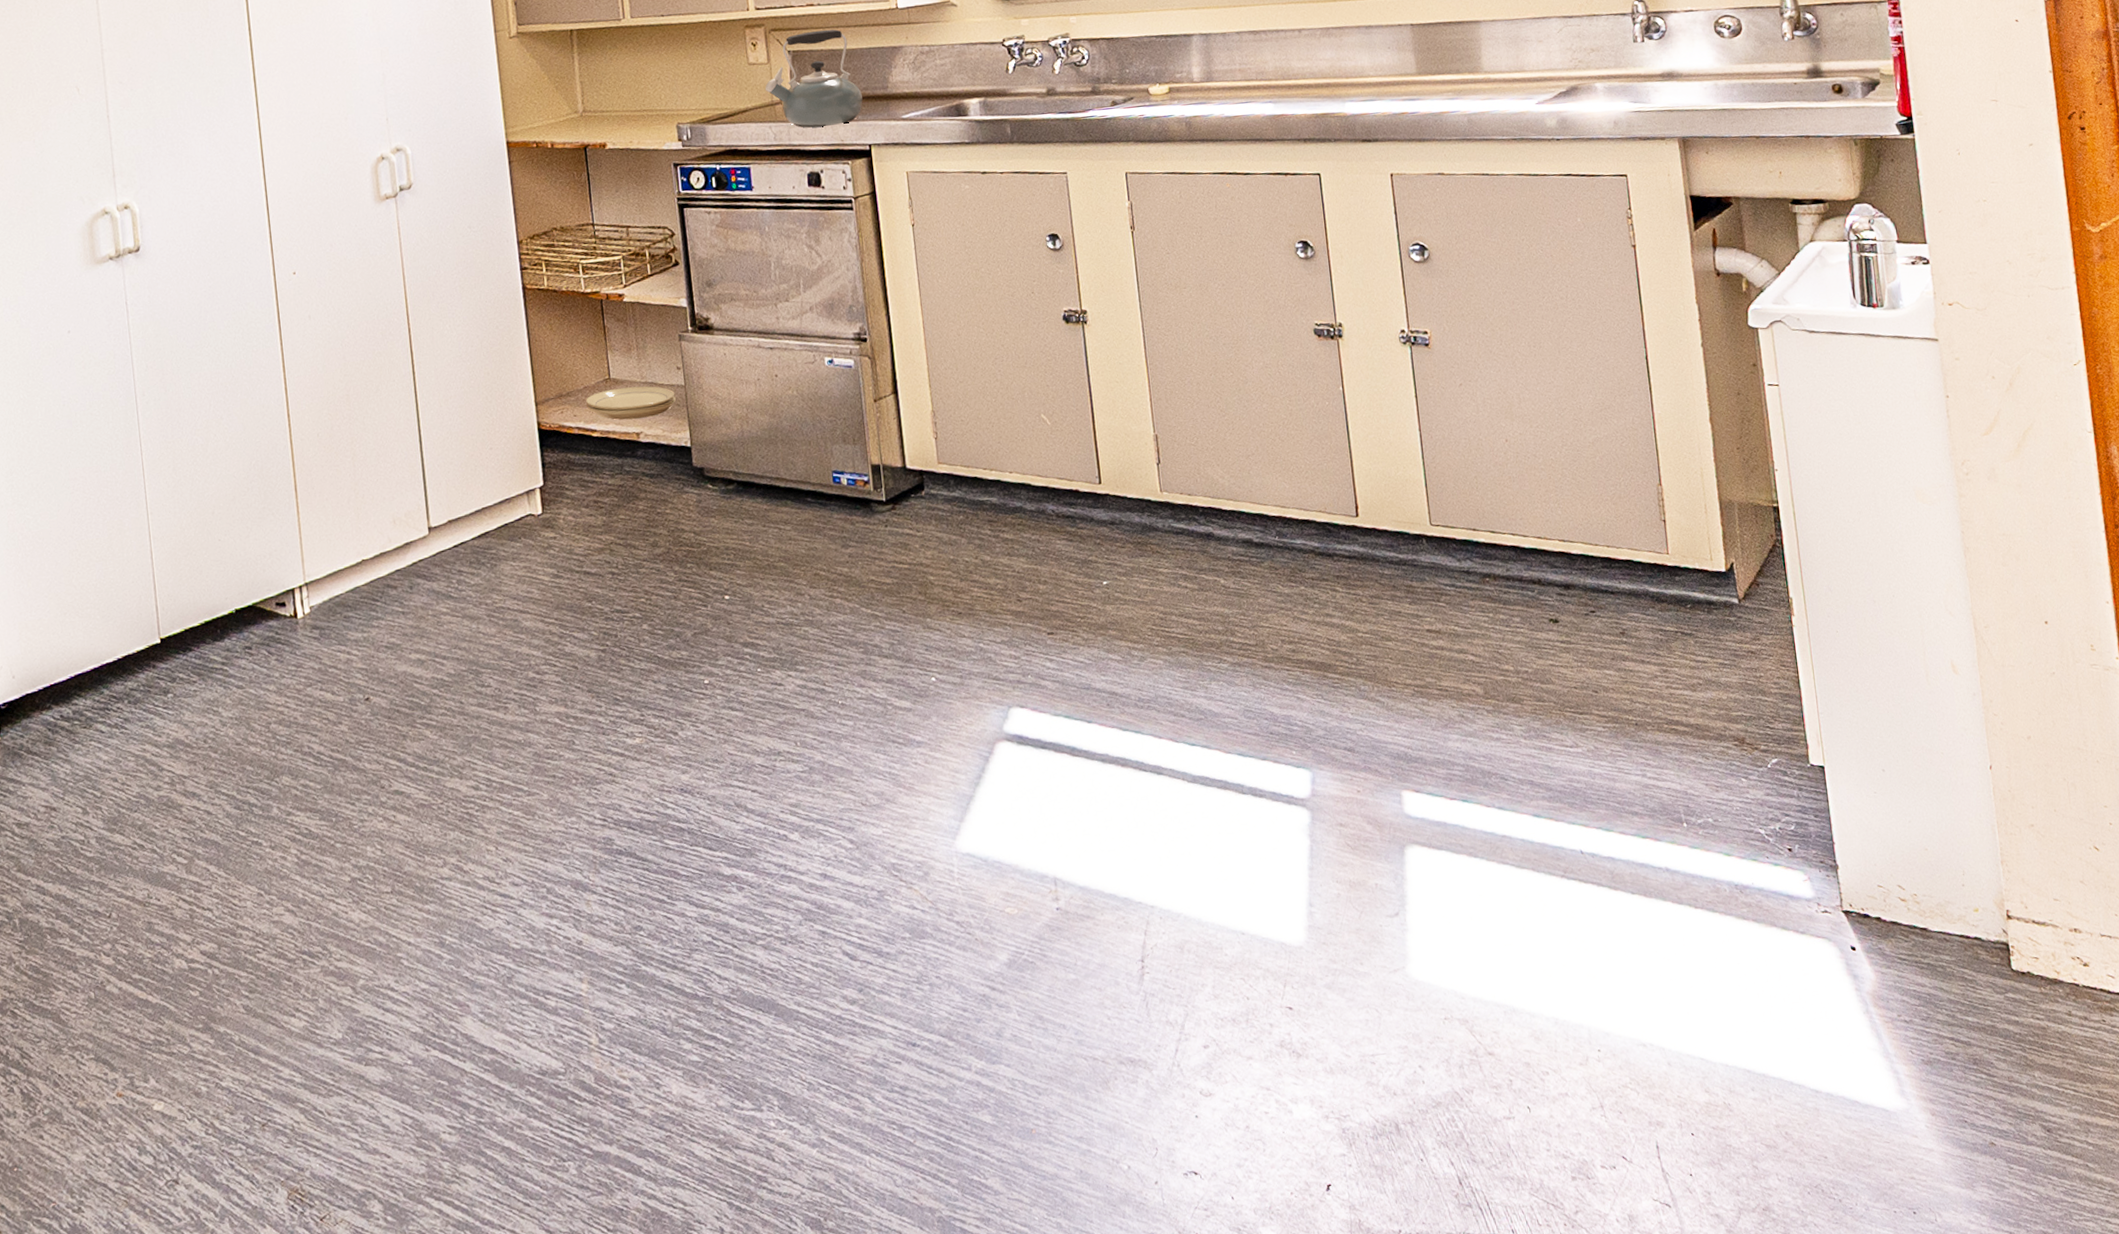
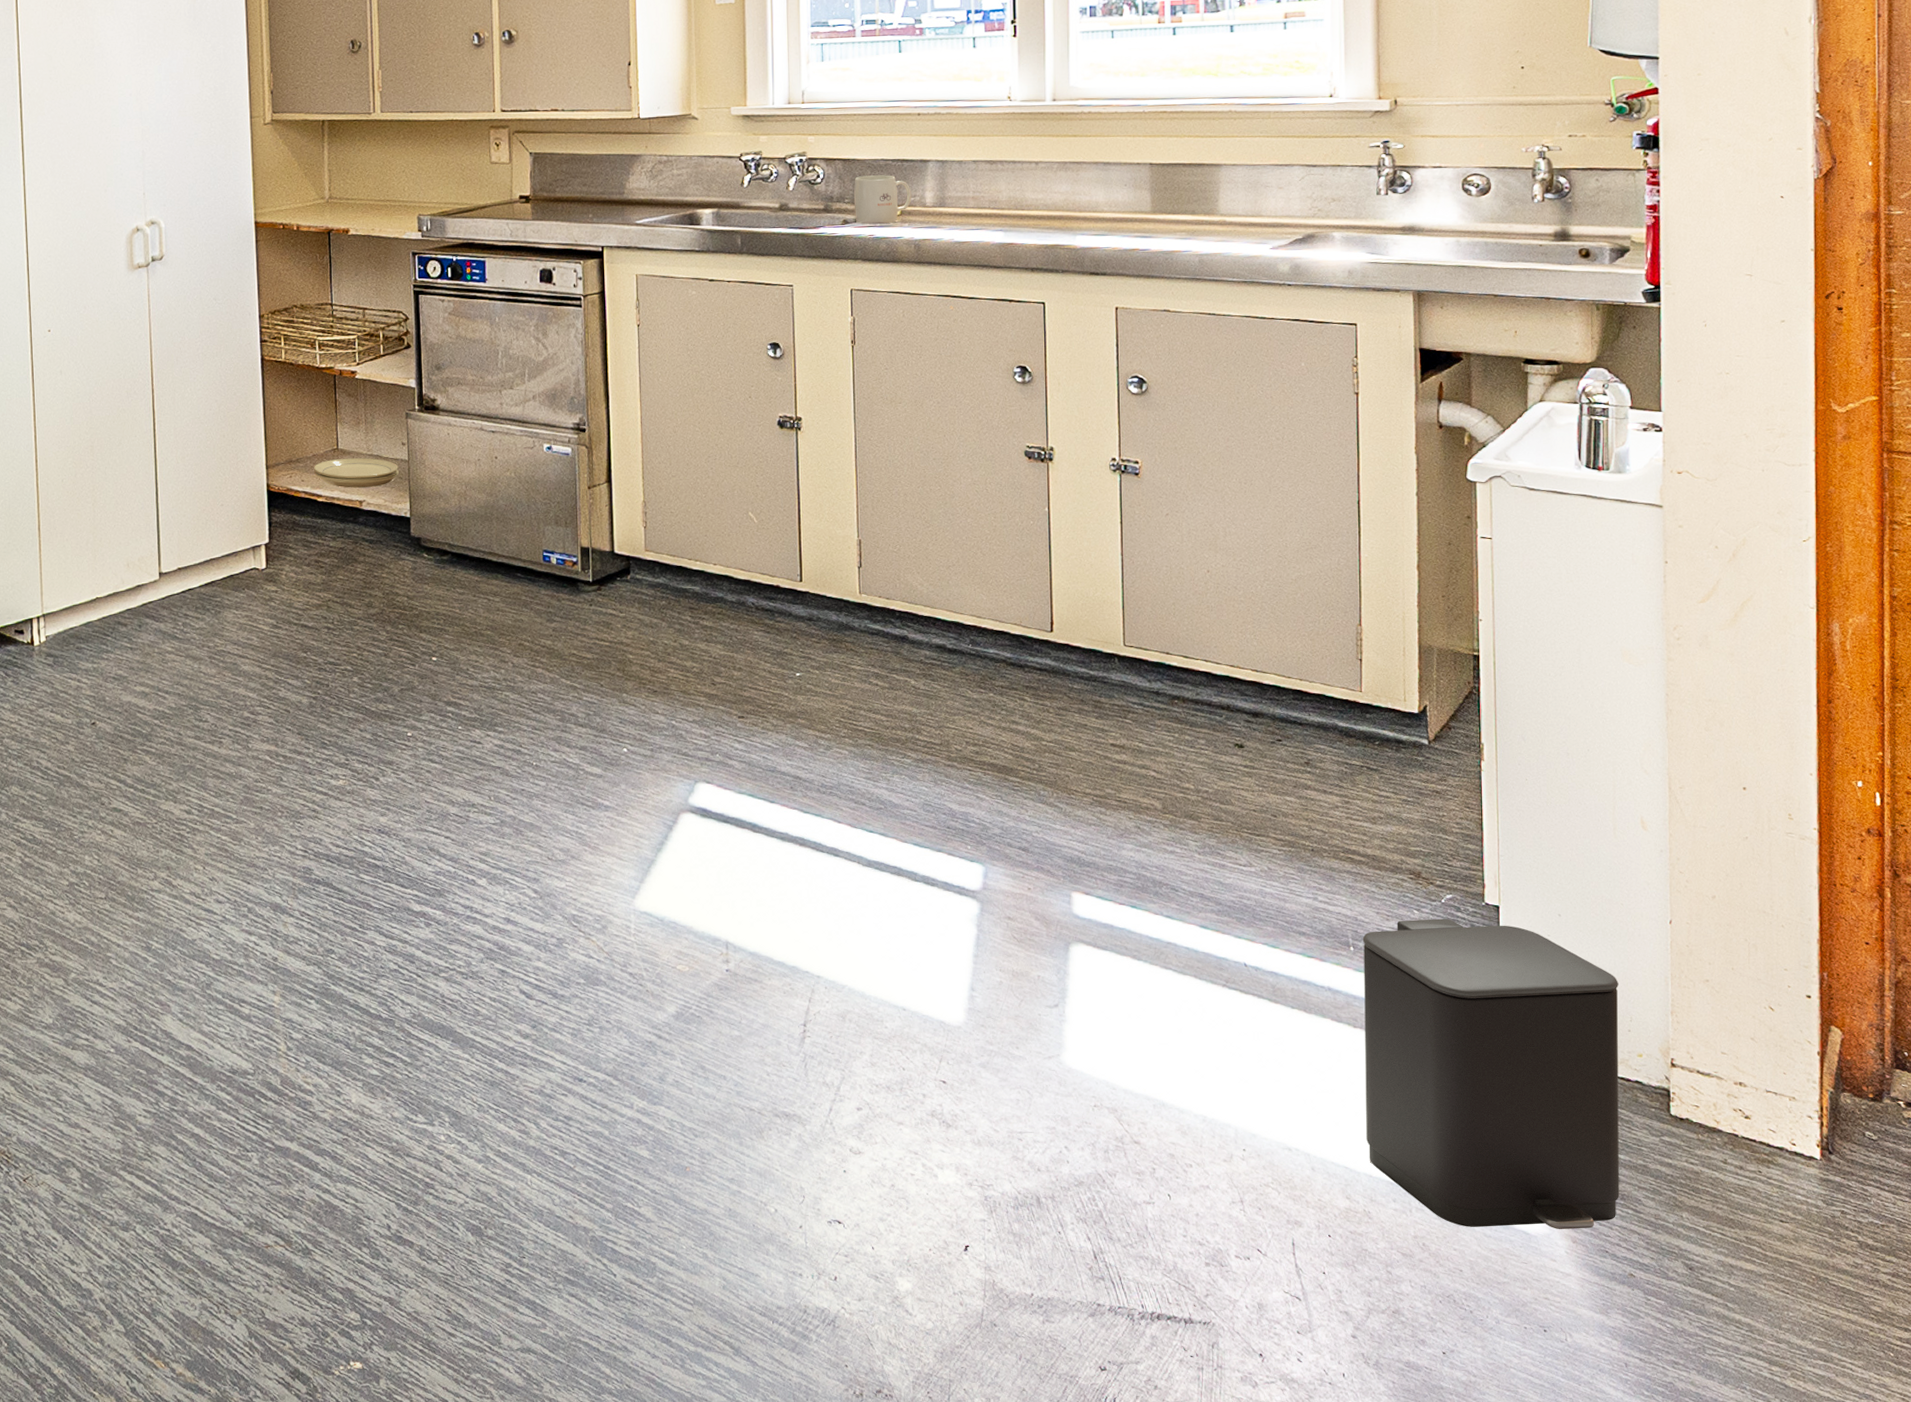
kettle: present [765,29,863,128] -> none [505,134,599,227]
mug: none [1119,52,1179,104] -> present [853,175,912,224]
pedal bin: none [1694,784,1972,1110] -> present [1362,918,1619,1230]

